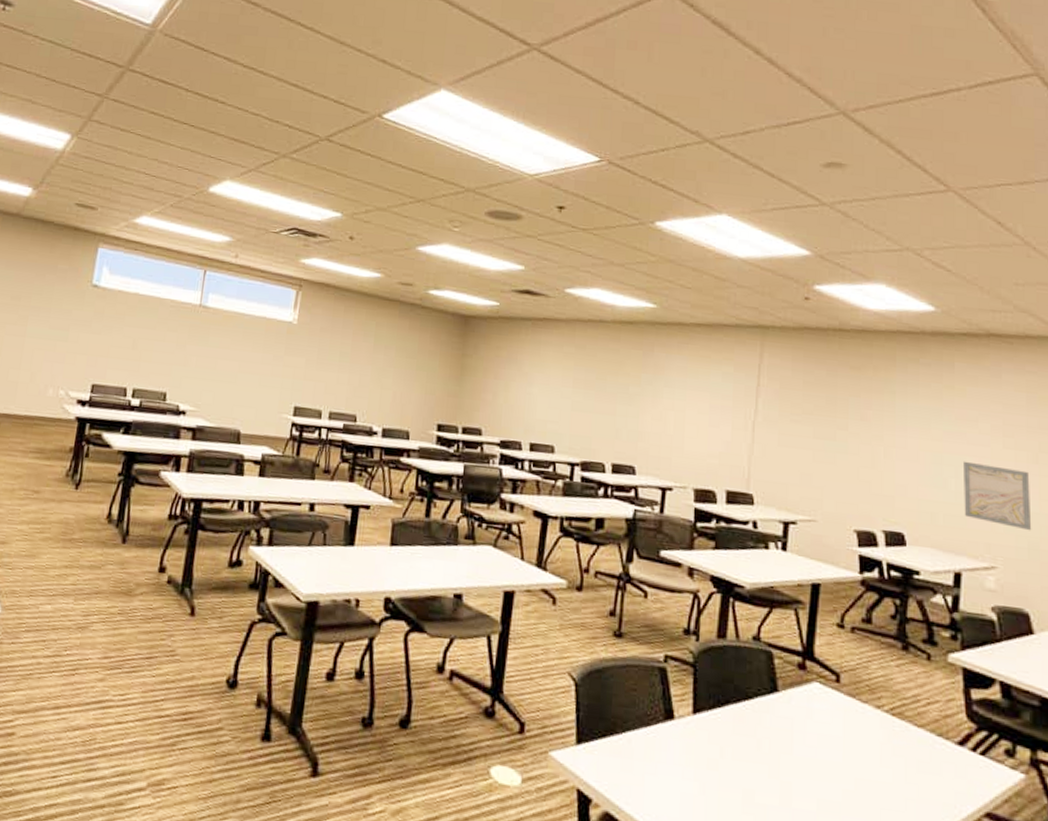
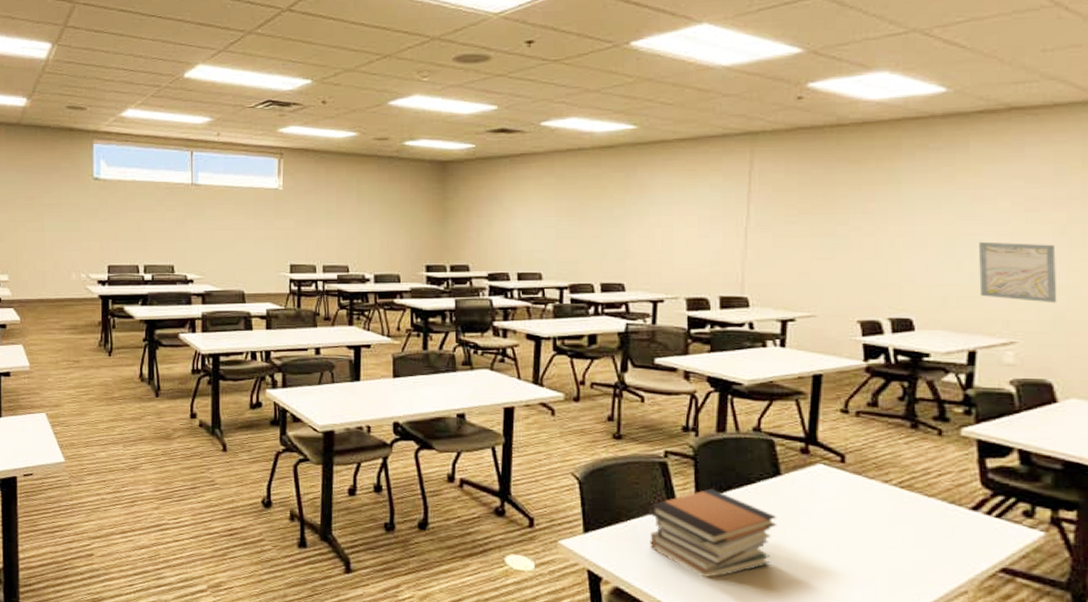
book stack: none [644,701,773,807] -> present [648,488,778,578]

